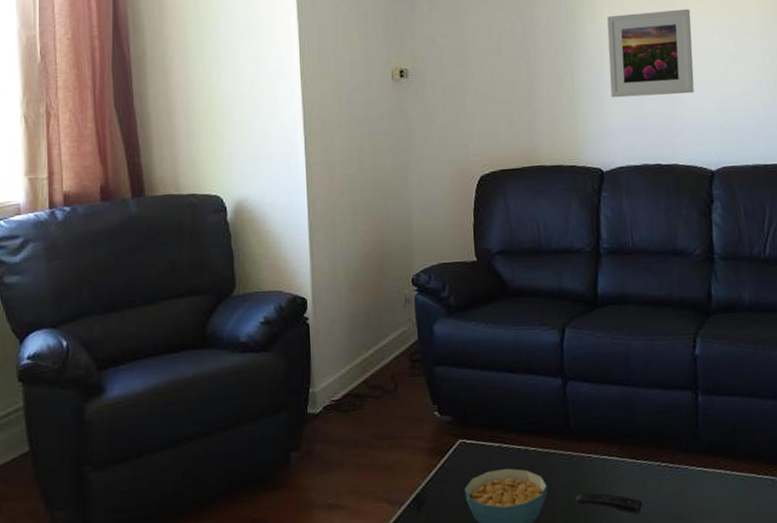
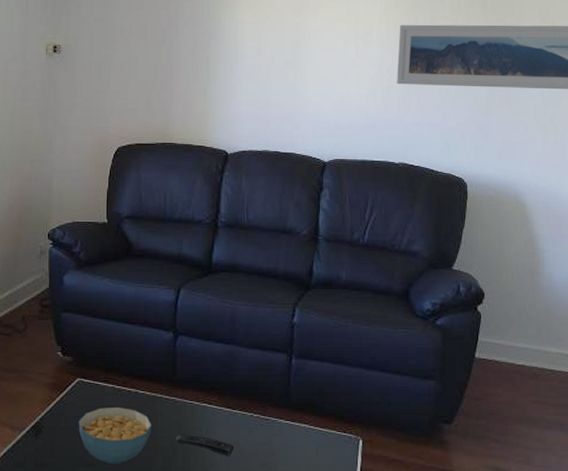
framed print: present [607,8,695,98] -> none [241,14,320,91]

